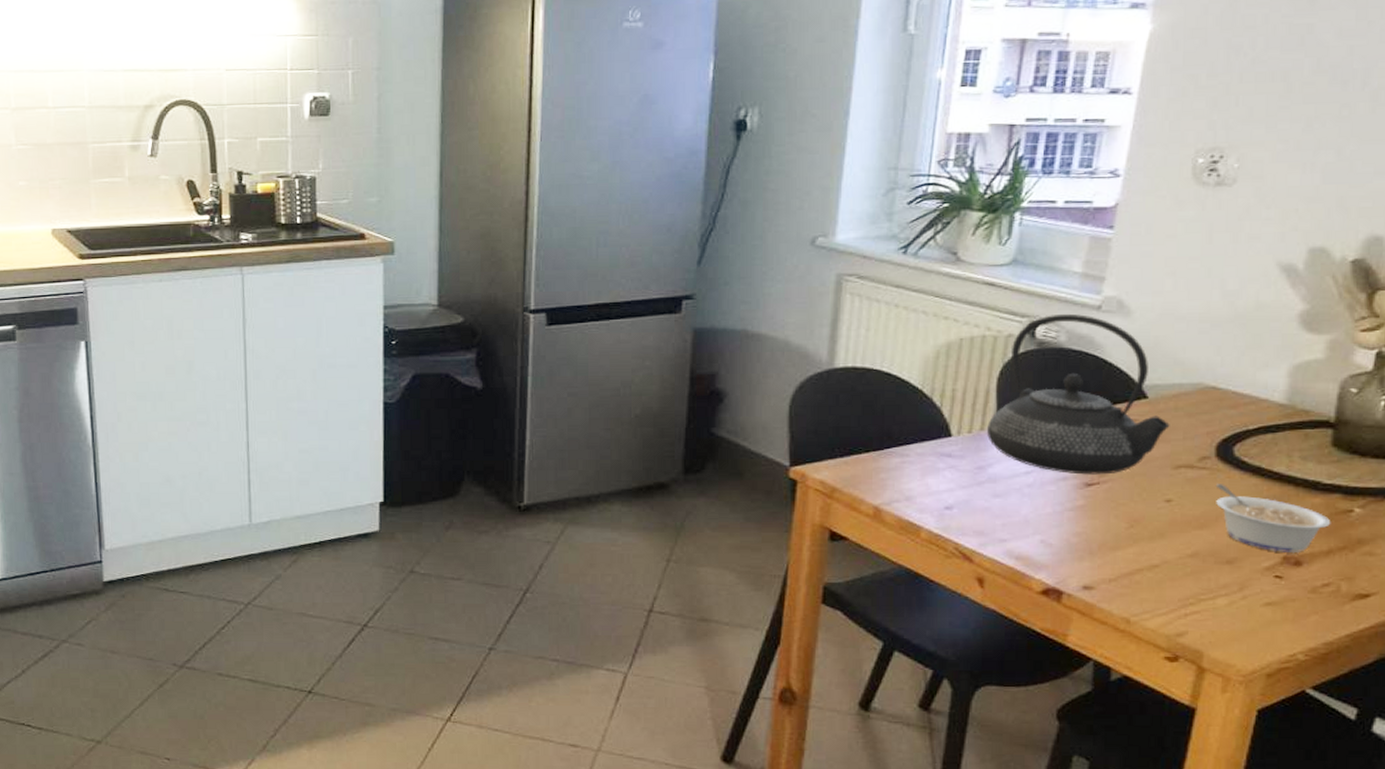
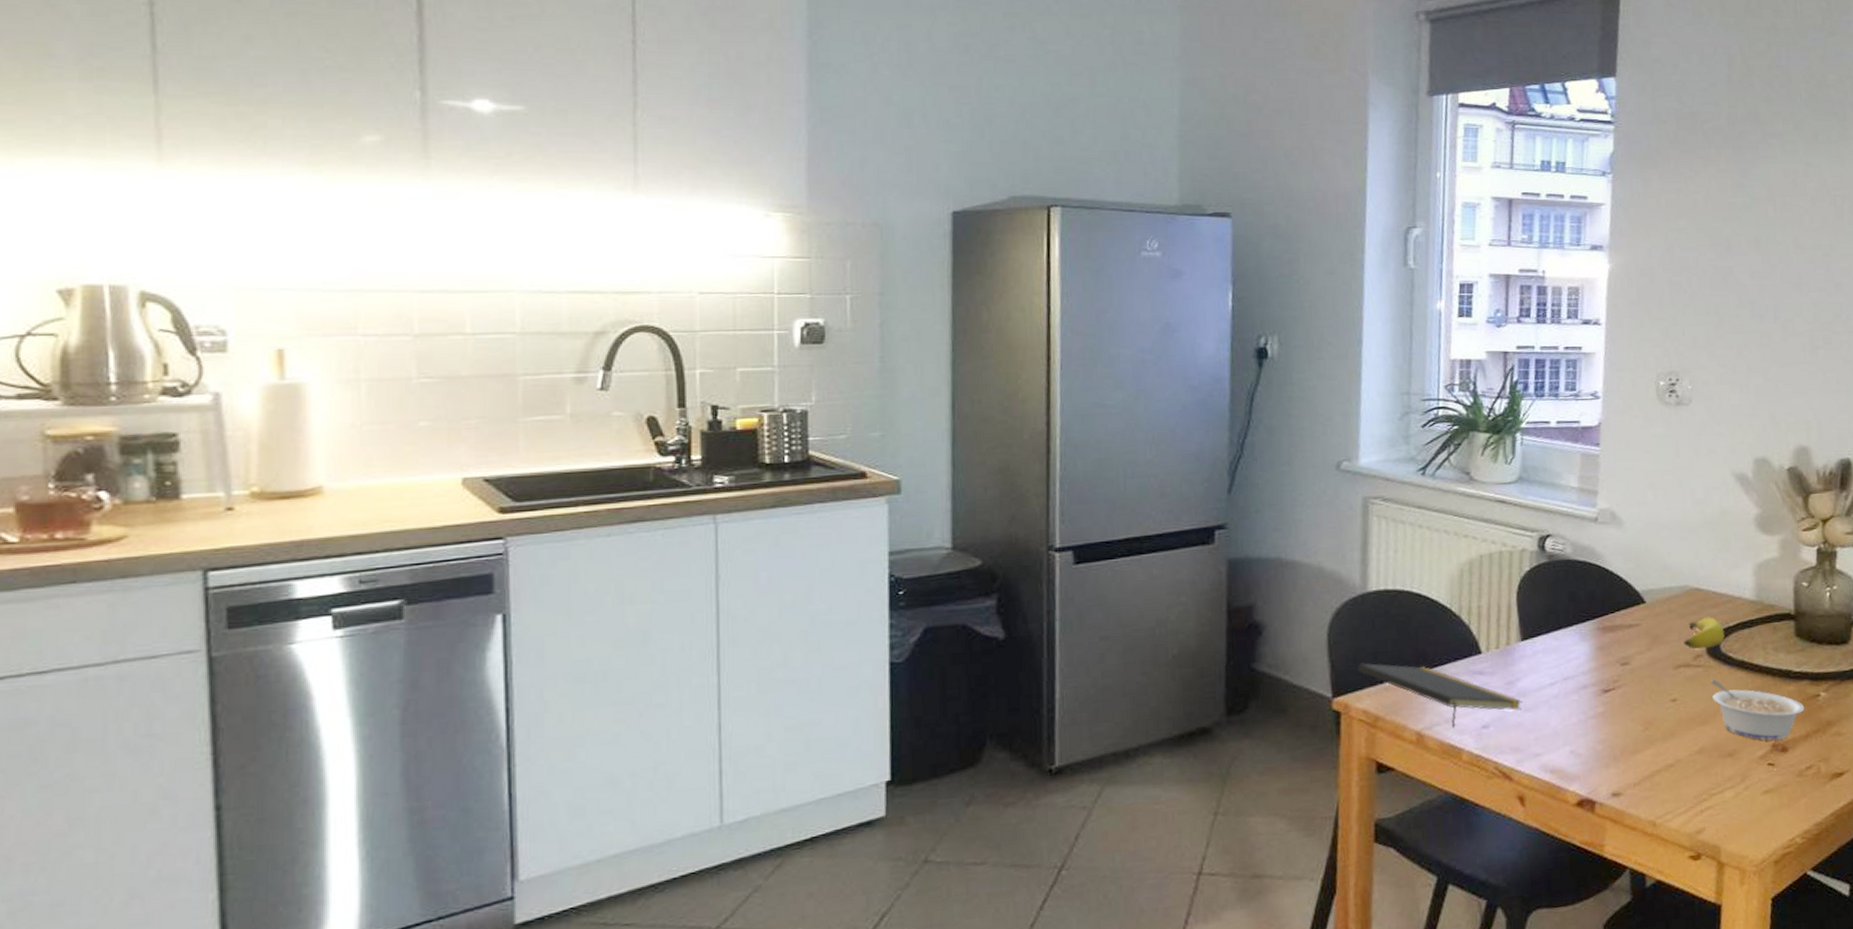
notepad: none [817,436,992,506] -> present [1357,663,1522,728]
teapot: present [987,313,1170,475] -> none [1512,526,1667,682]
banana: none [1188,418,1242,451] -> present [1683,617,1725,650]

